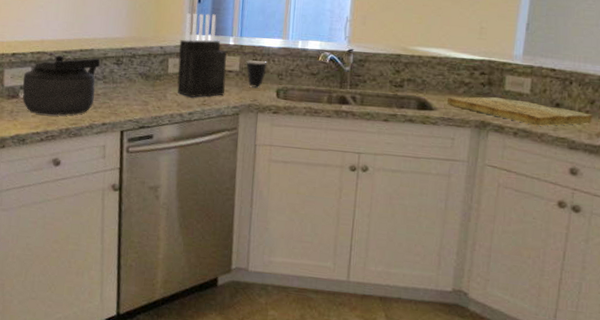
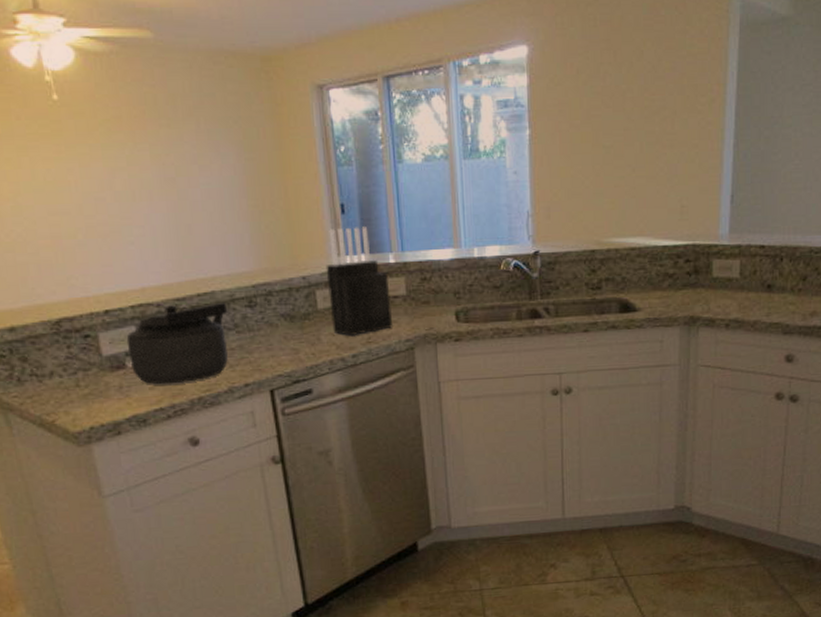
mug: present [245,60,267,88] -> none [413,279,440,313]
cutting board: present [447,96,592,126] -> none [652,286,805,313]

